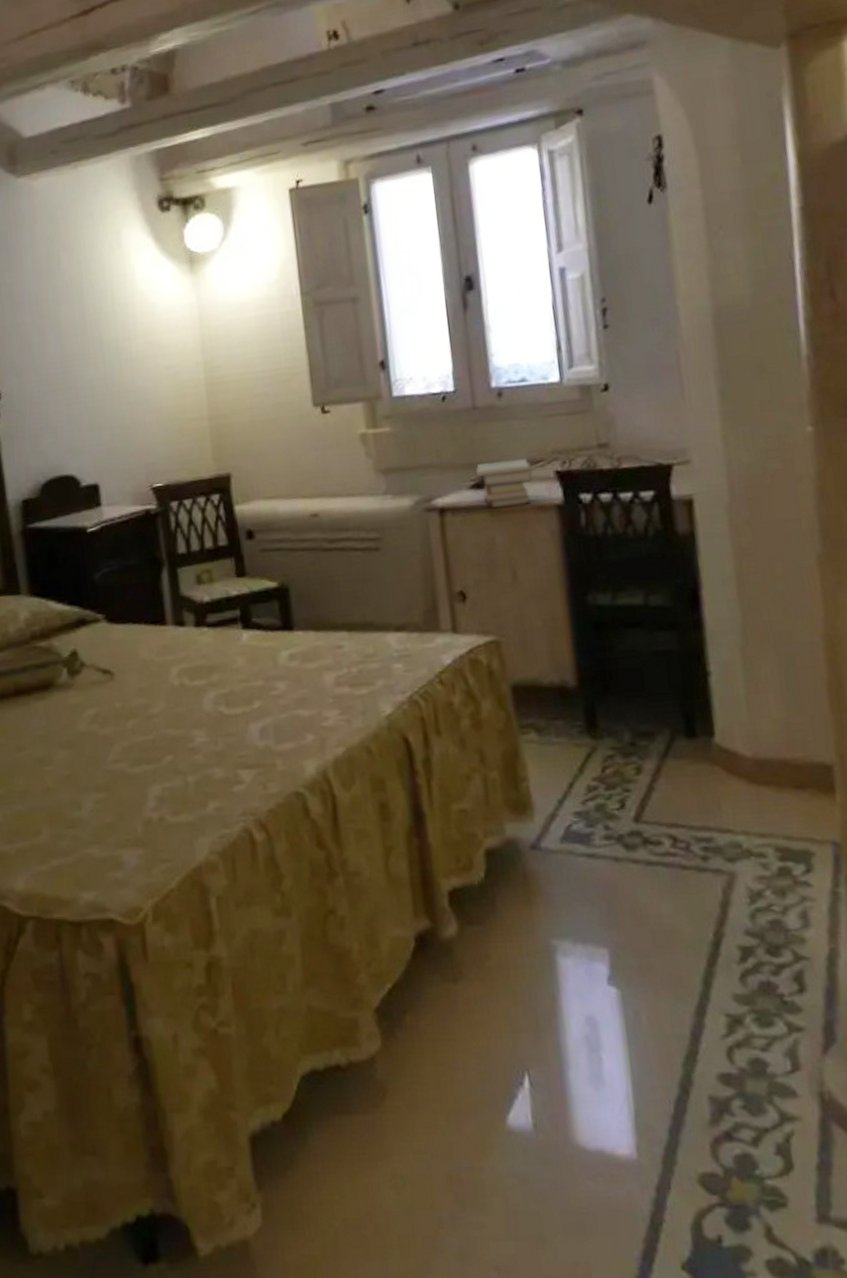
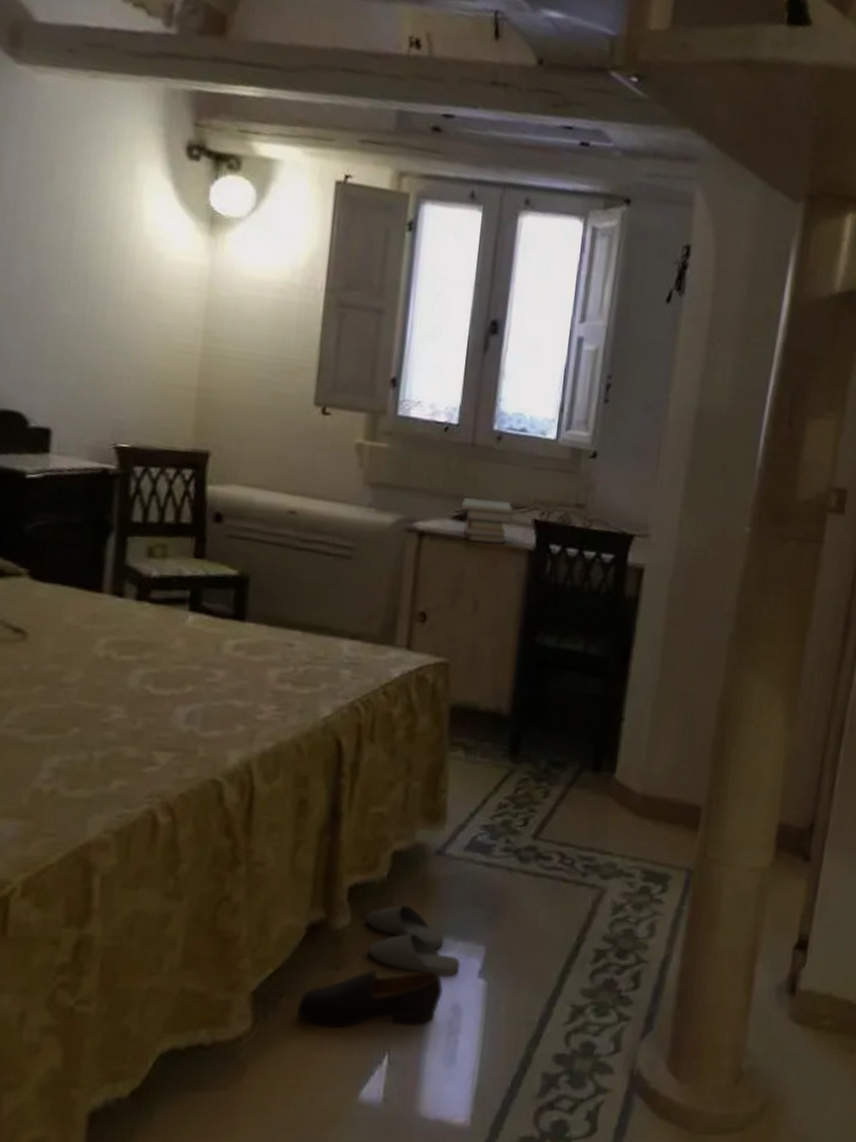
shoe: none [422,979,573,1047] -> present [296,968,443,1029]
slippers: none [471,907,586,986] -> present [365,905,461,978]

